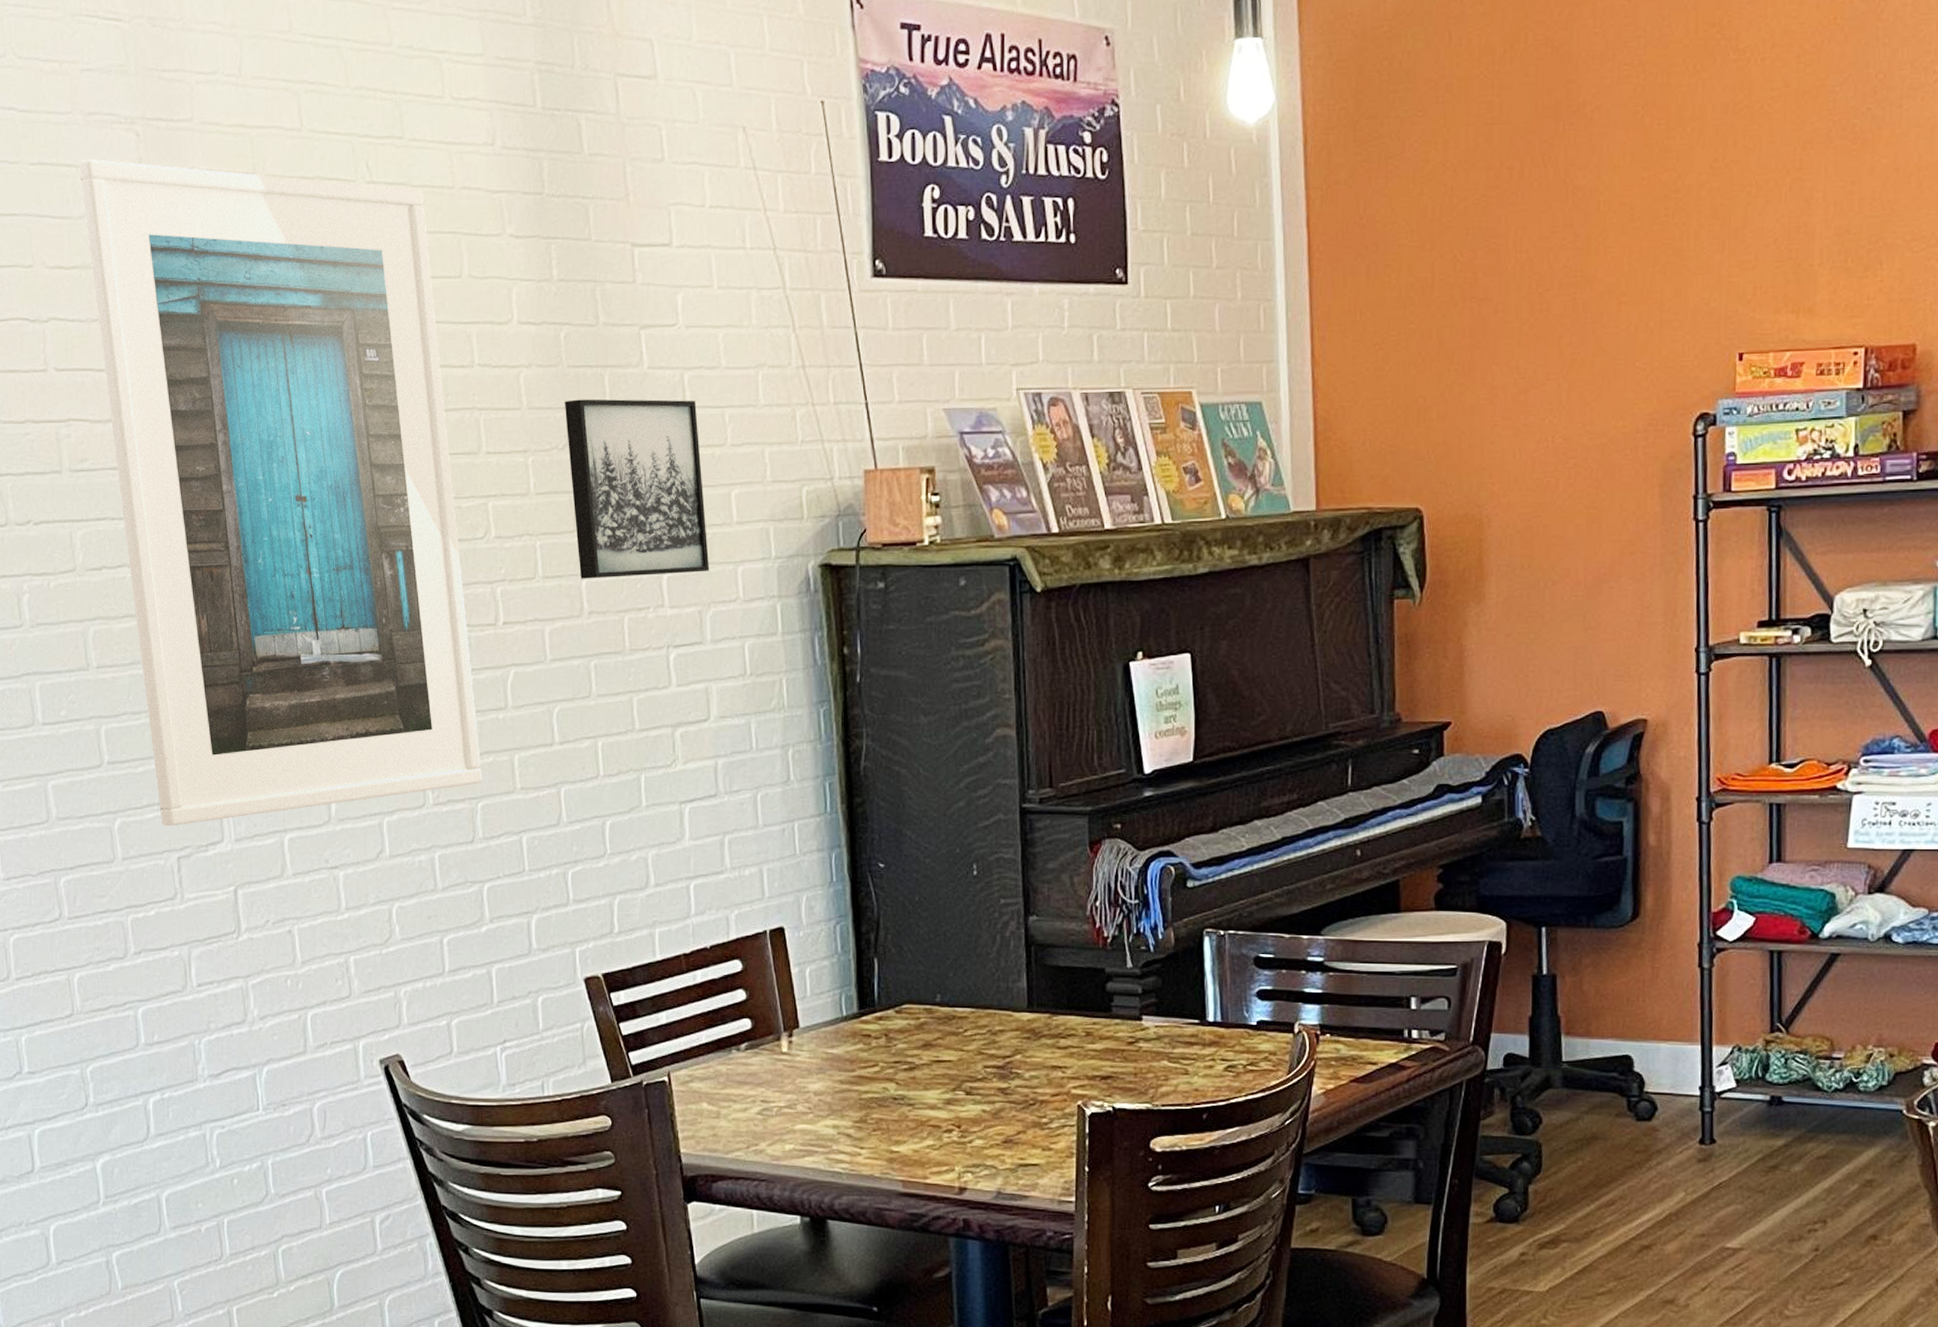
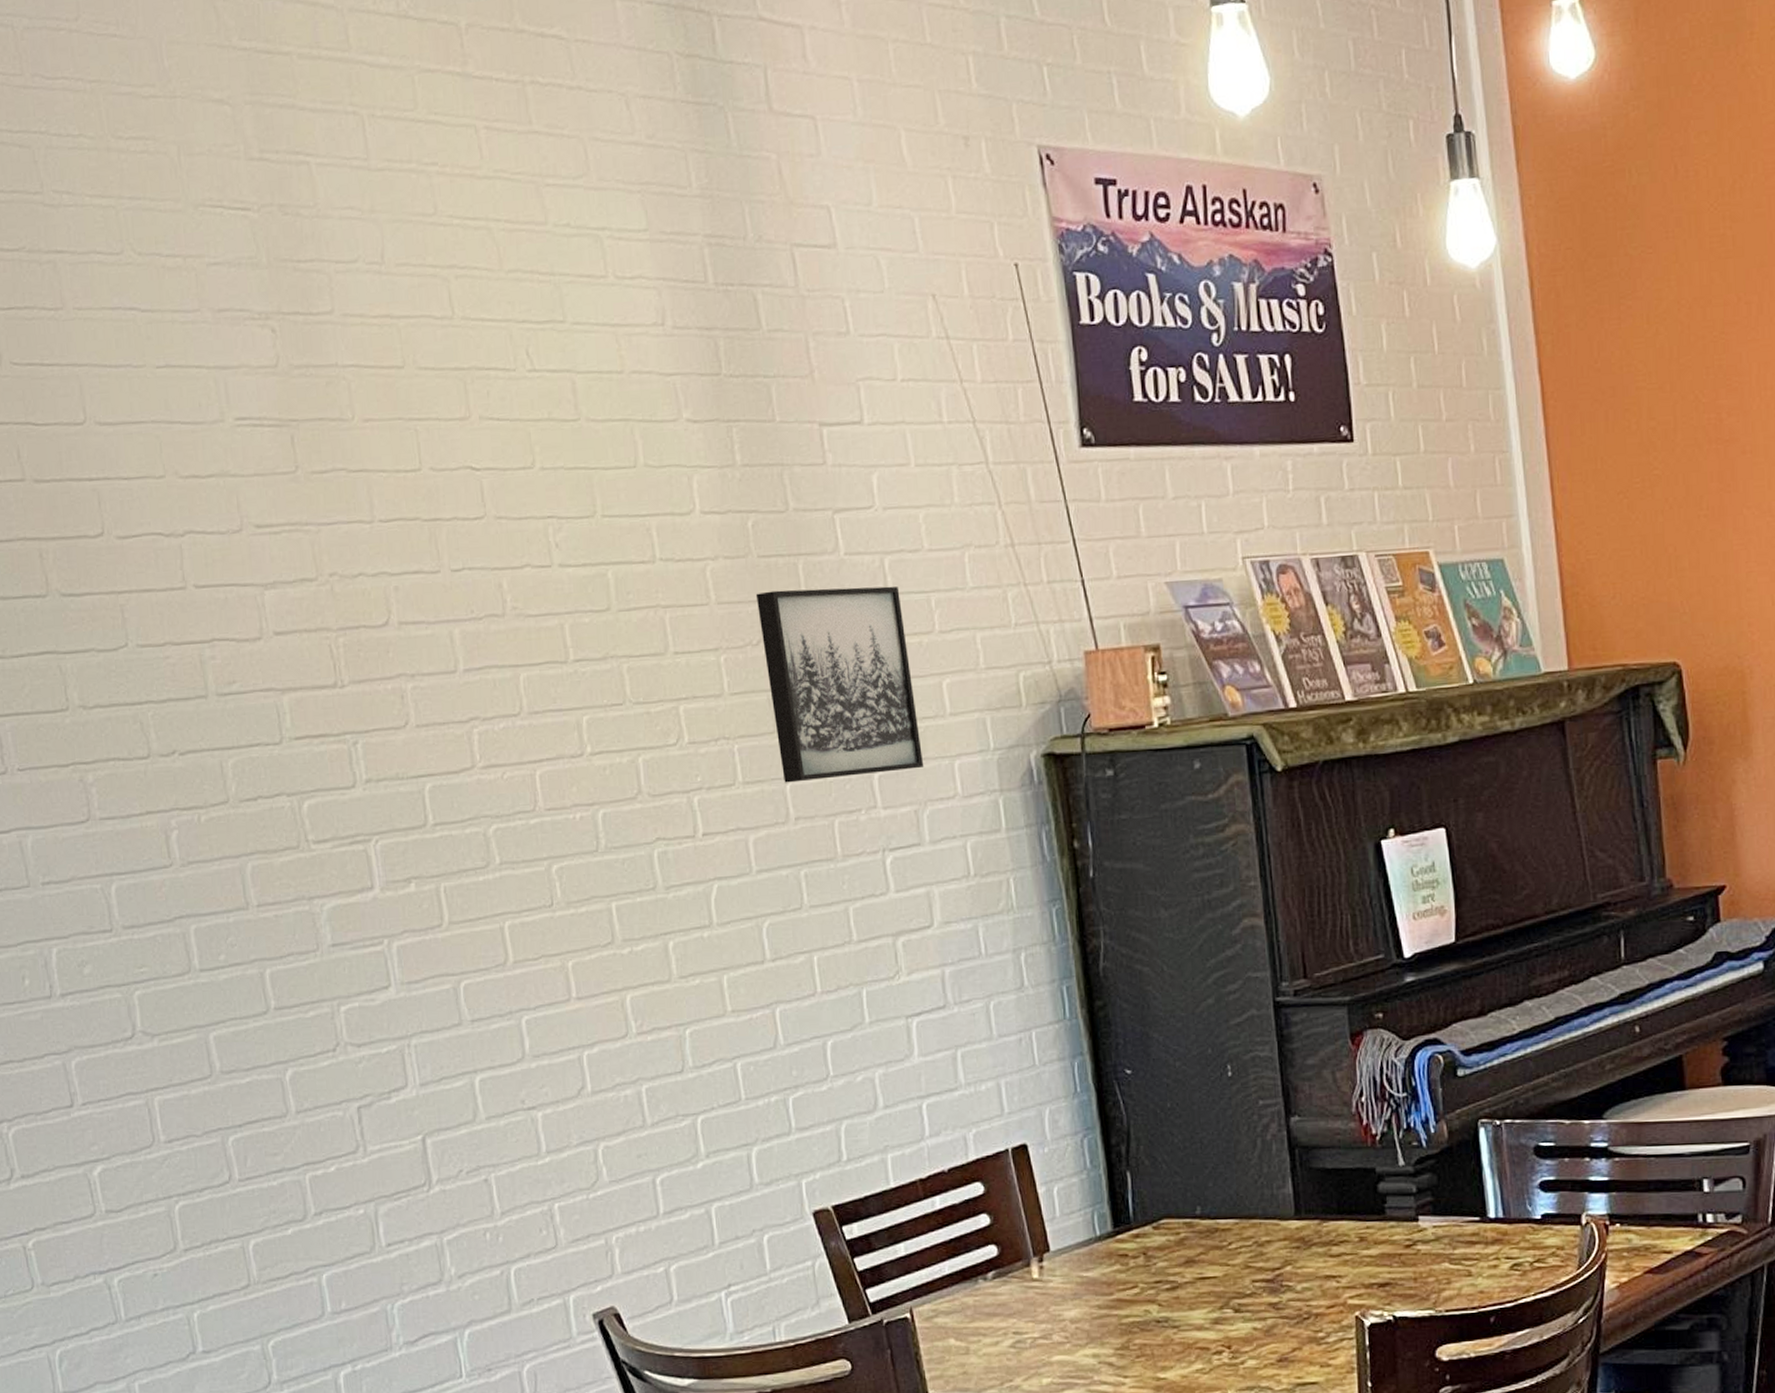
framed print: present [78,159,483,826] -> none [210,359,690,1074]

